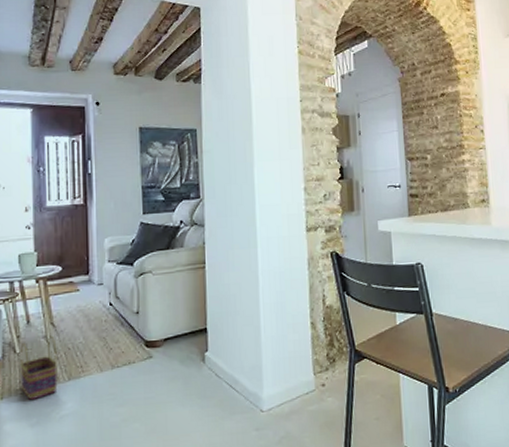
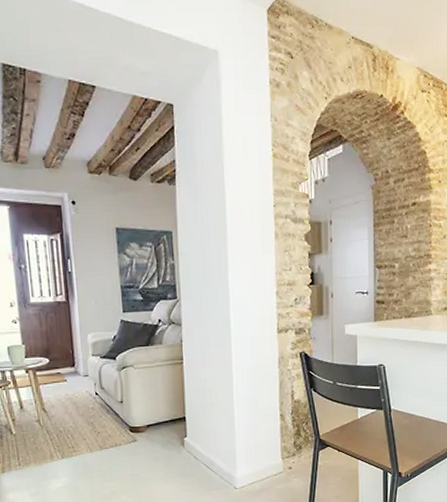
basket: present [20,335,58,400] -> none [16,420,53,474]

